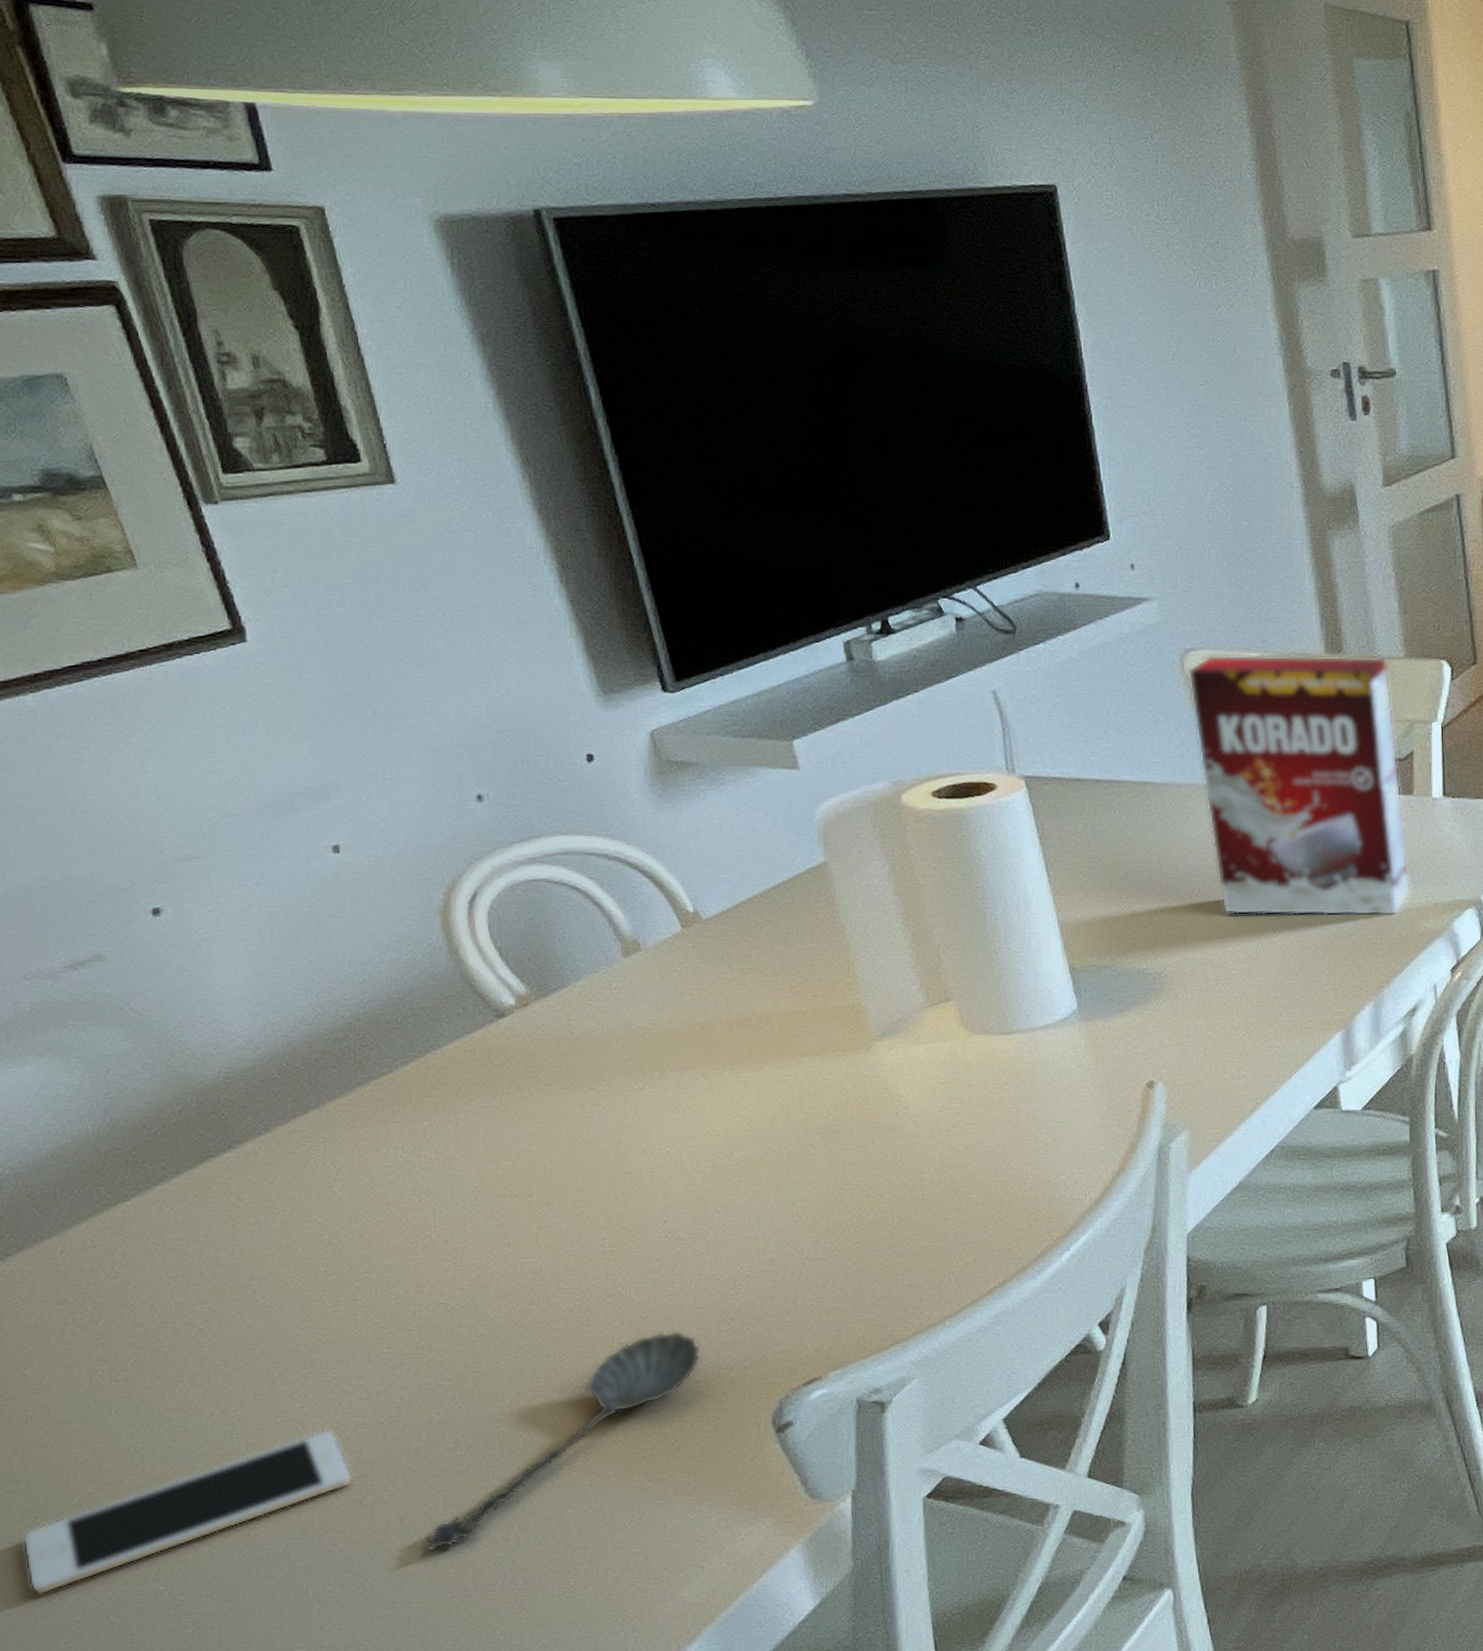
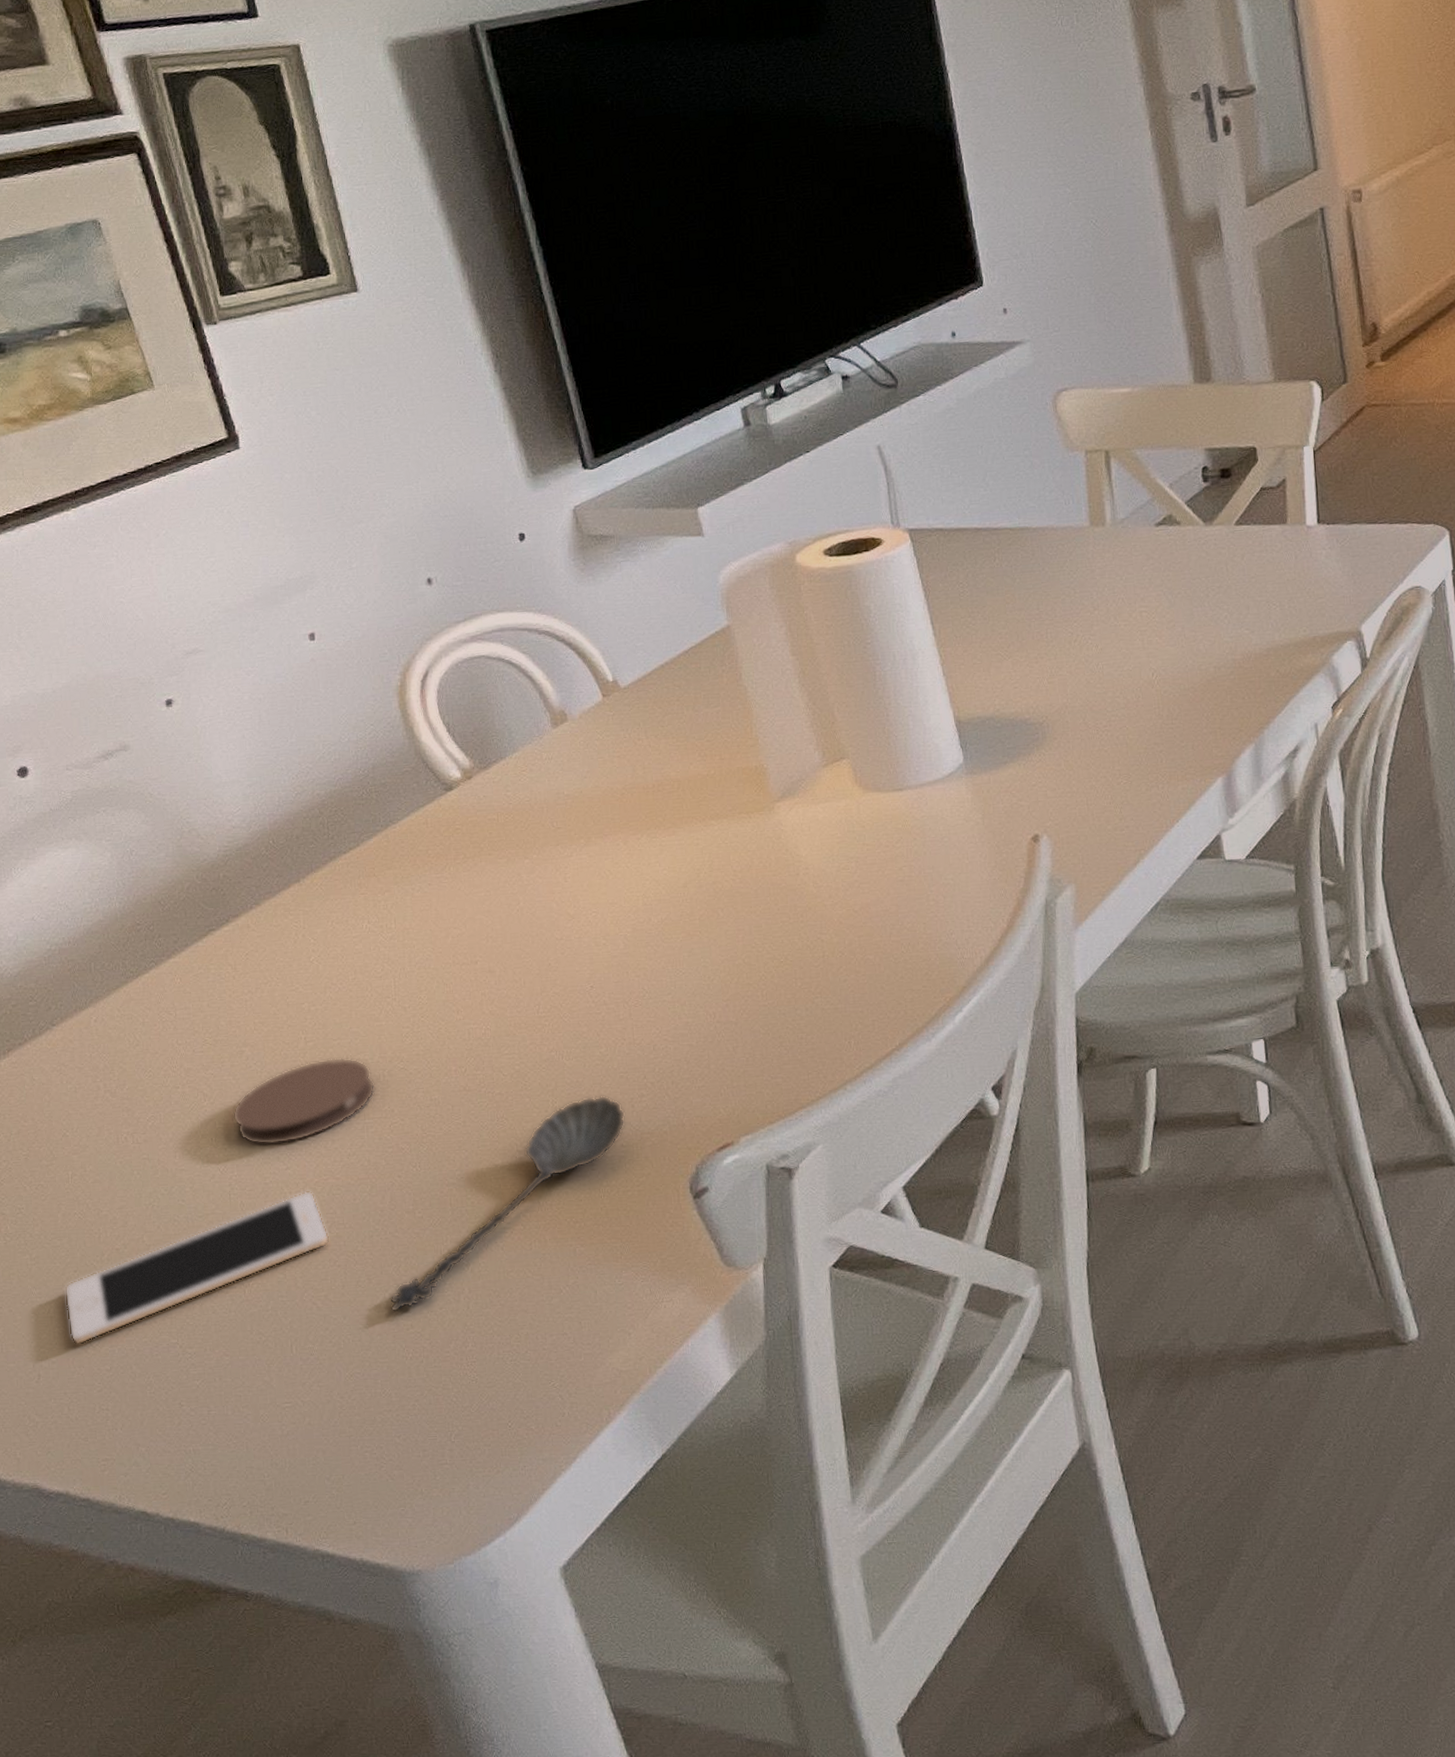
coaster: none [235,1292,410,1383] -> present [232,1058,376,1146]
cereal box: present [1187,655,1412,916] -> none [1060,382,1289,659]

